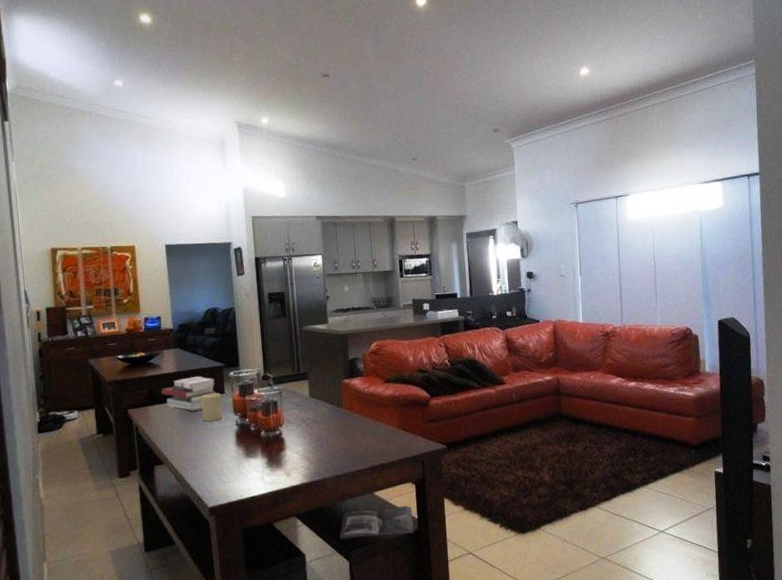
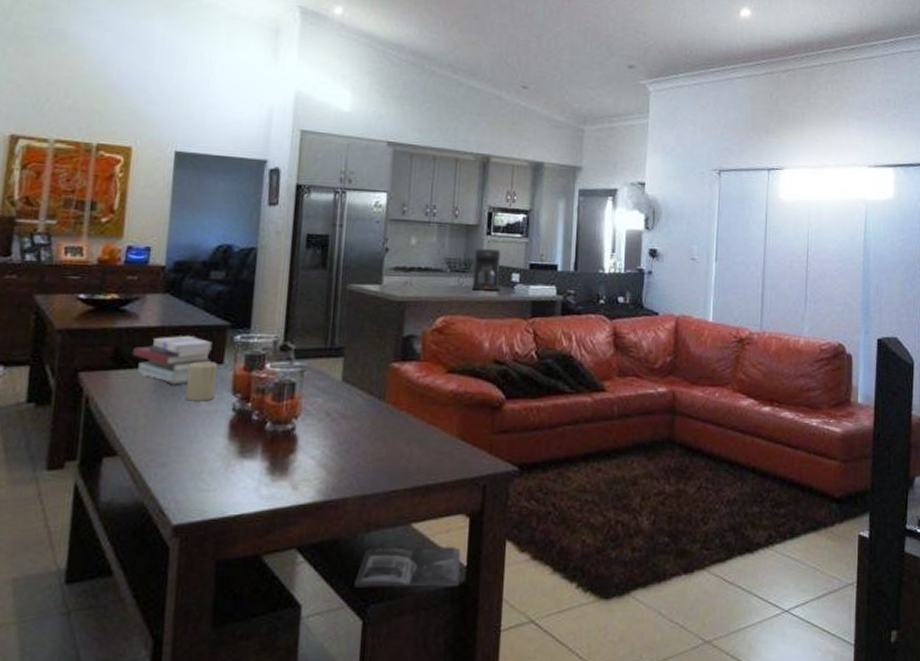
coffee maker: none [392,286,416,320] -> present [472,247,501,291]

